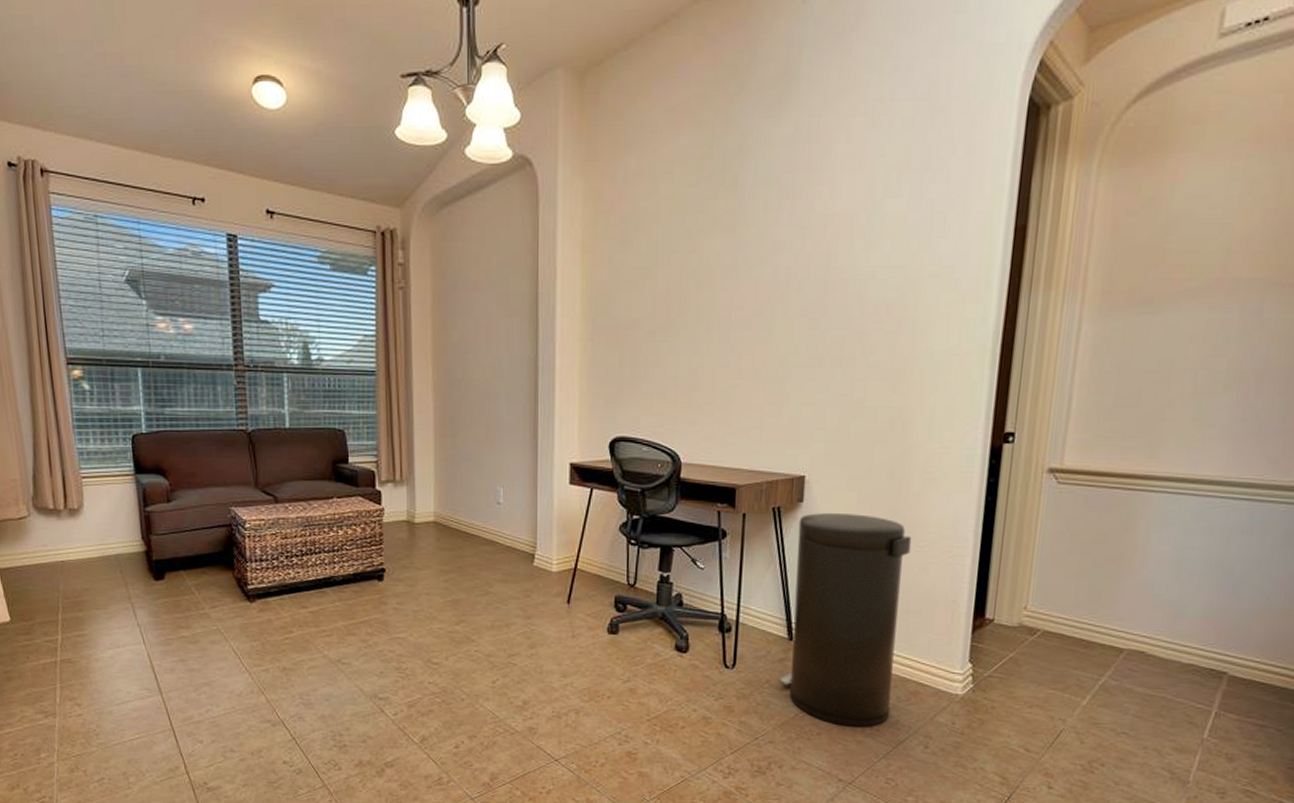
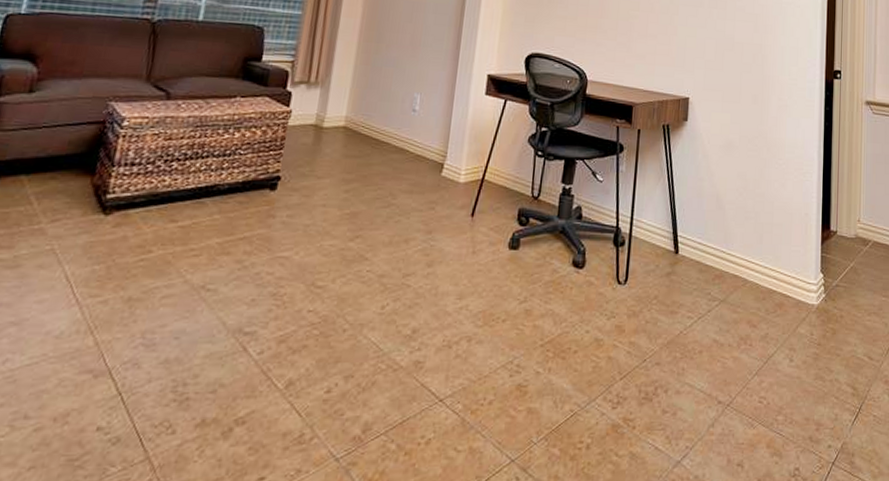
pedal bin: present [778,513,912,728] -> none [665,131,773,344]

